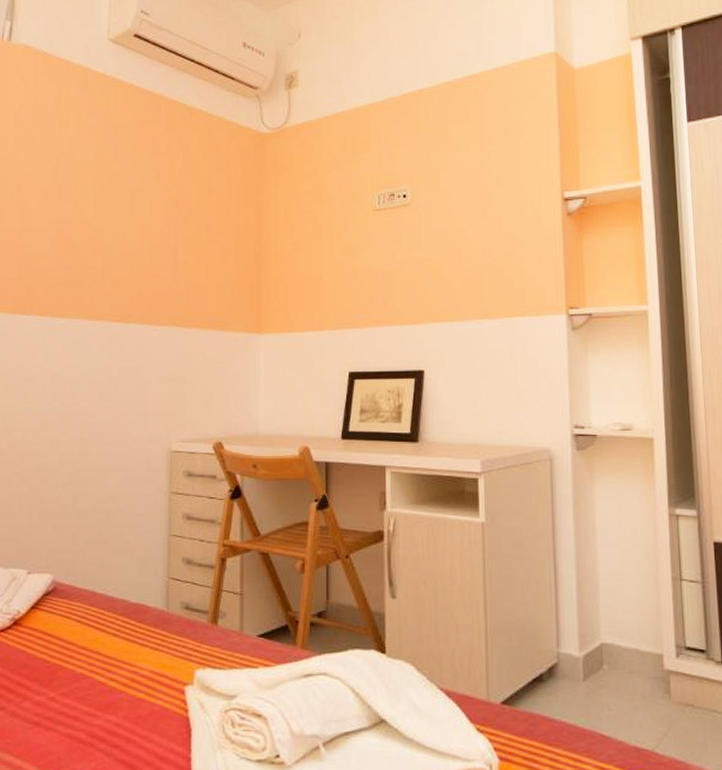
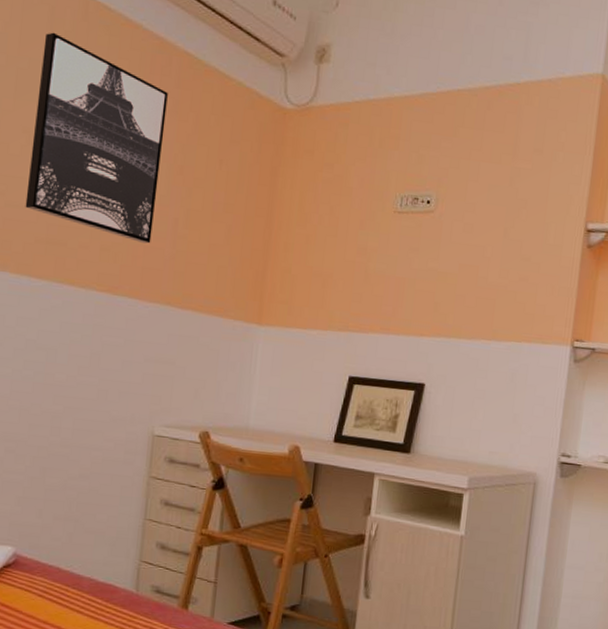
wall art: none [45,103,160,272] -> present [25,32,168,244]

